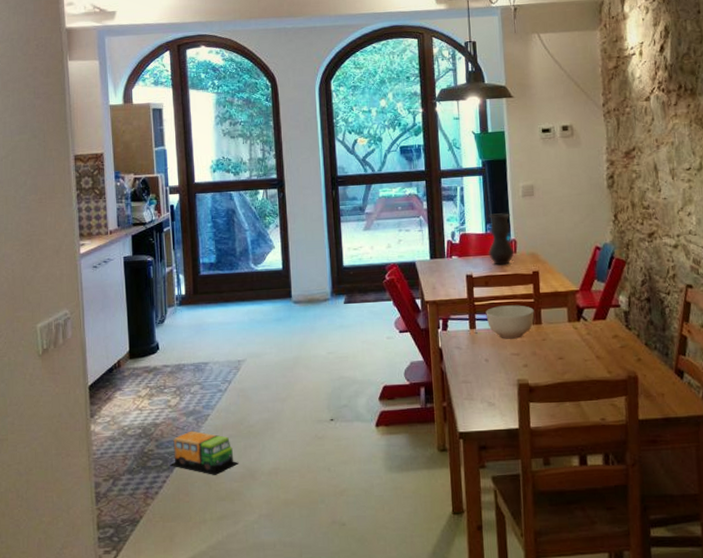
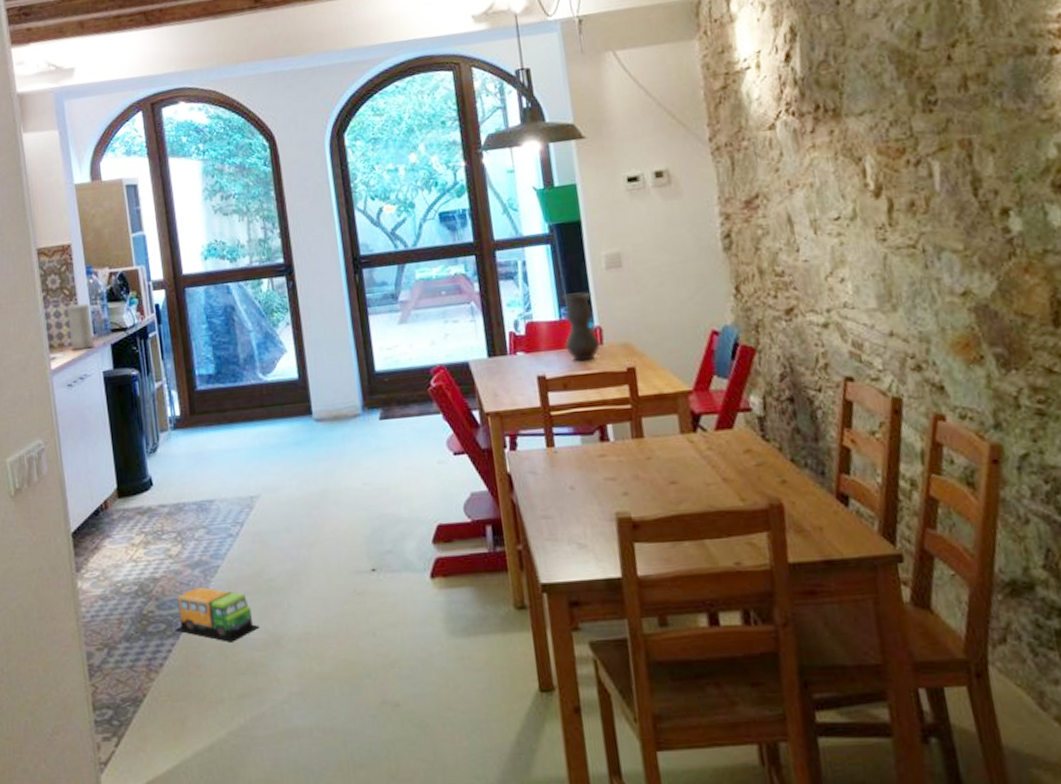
canister: none [97,201,118,239] -> present [67,303,95,350]
bowl: present [485,305,534,339] -> none [566,413,633,459]

